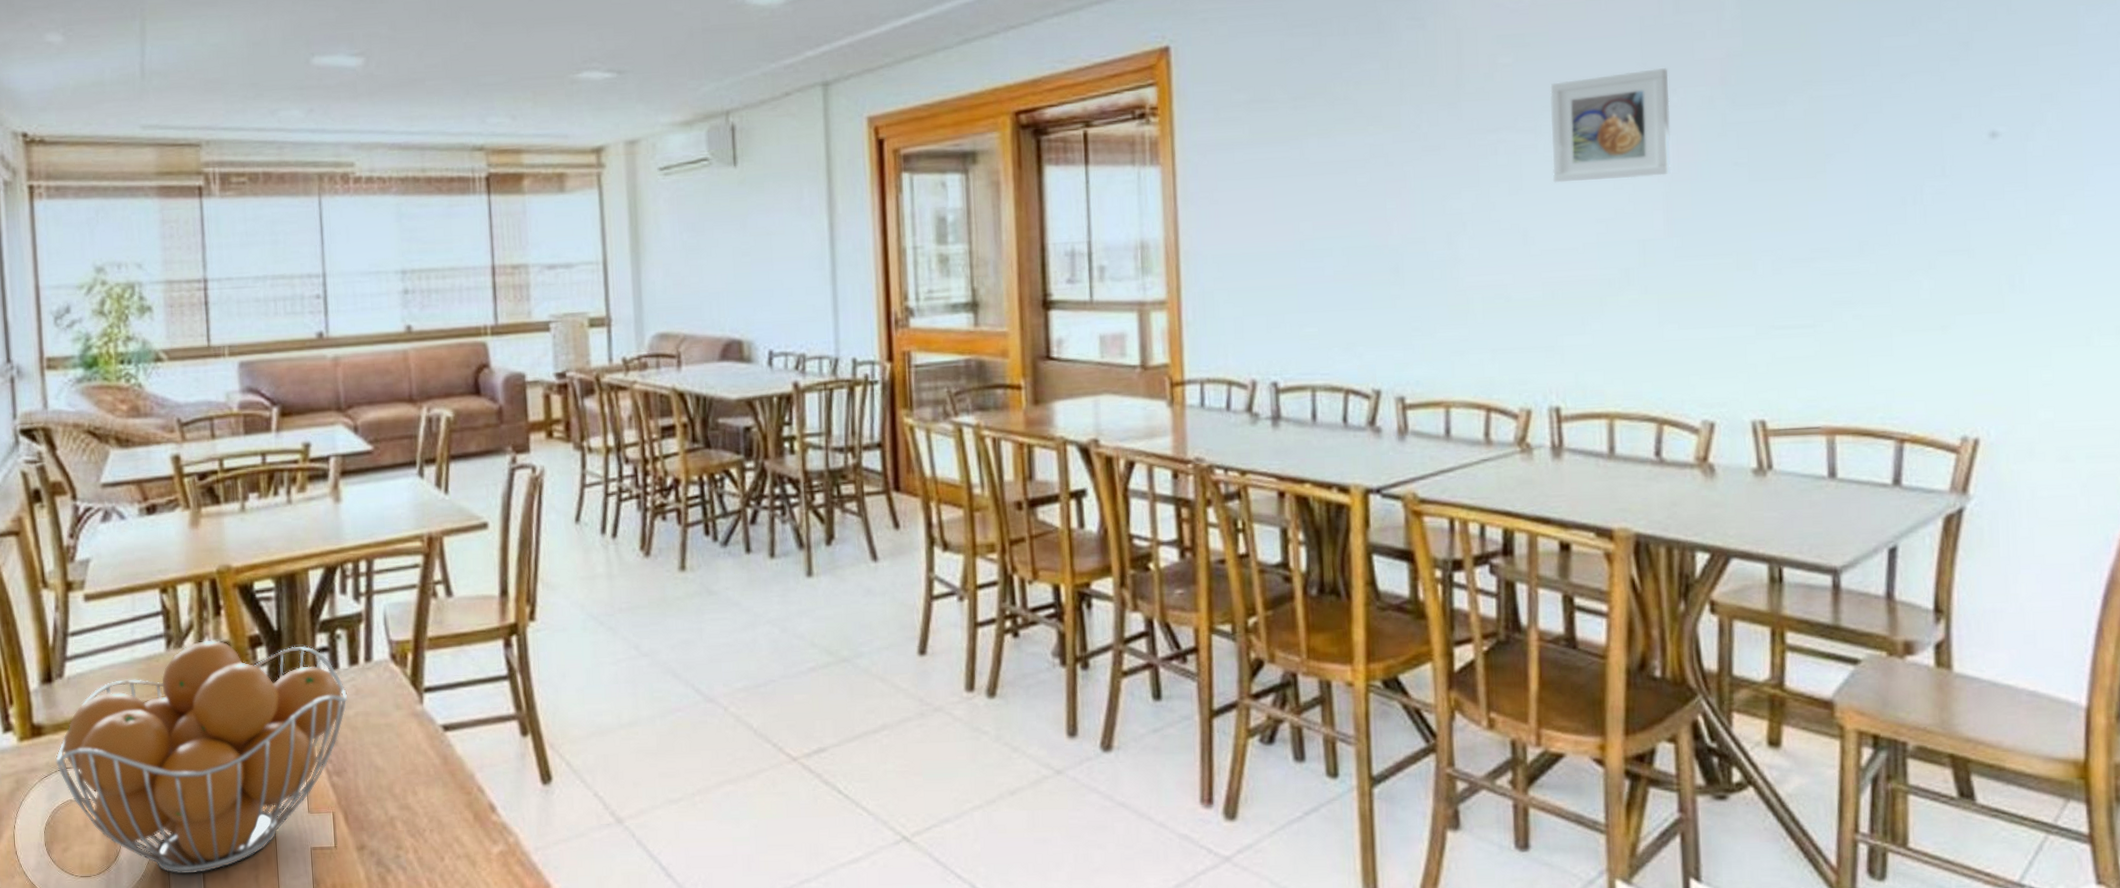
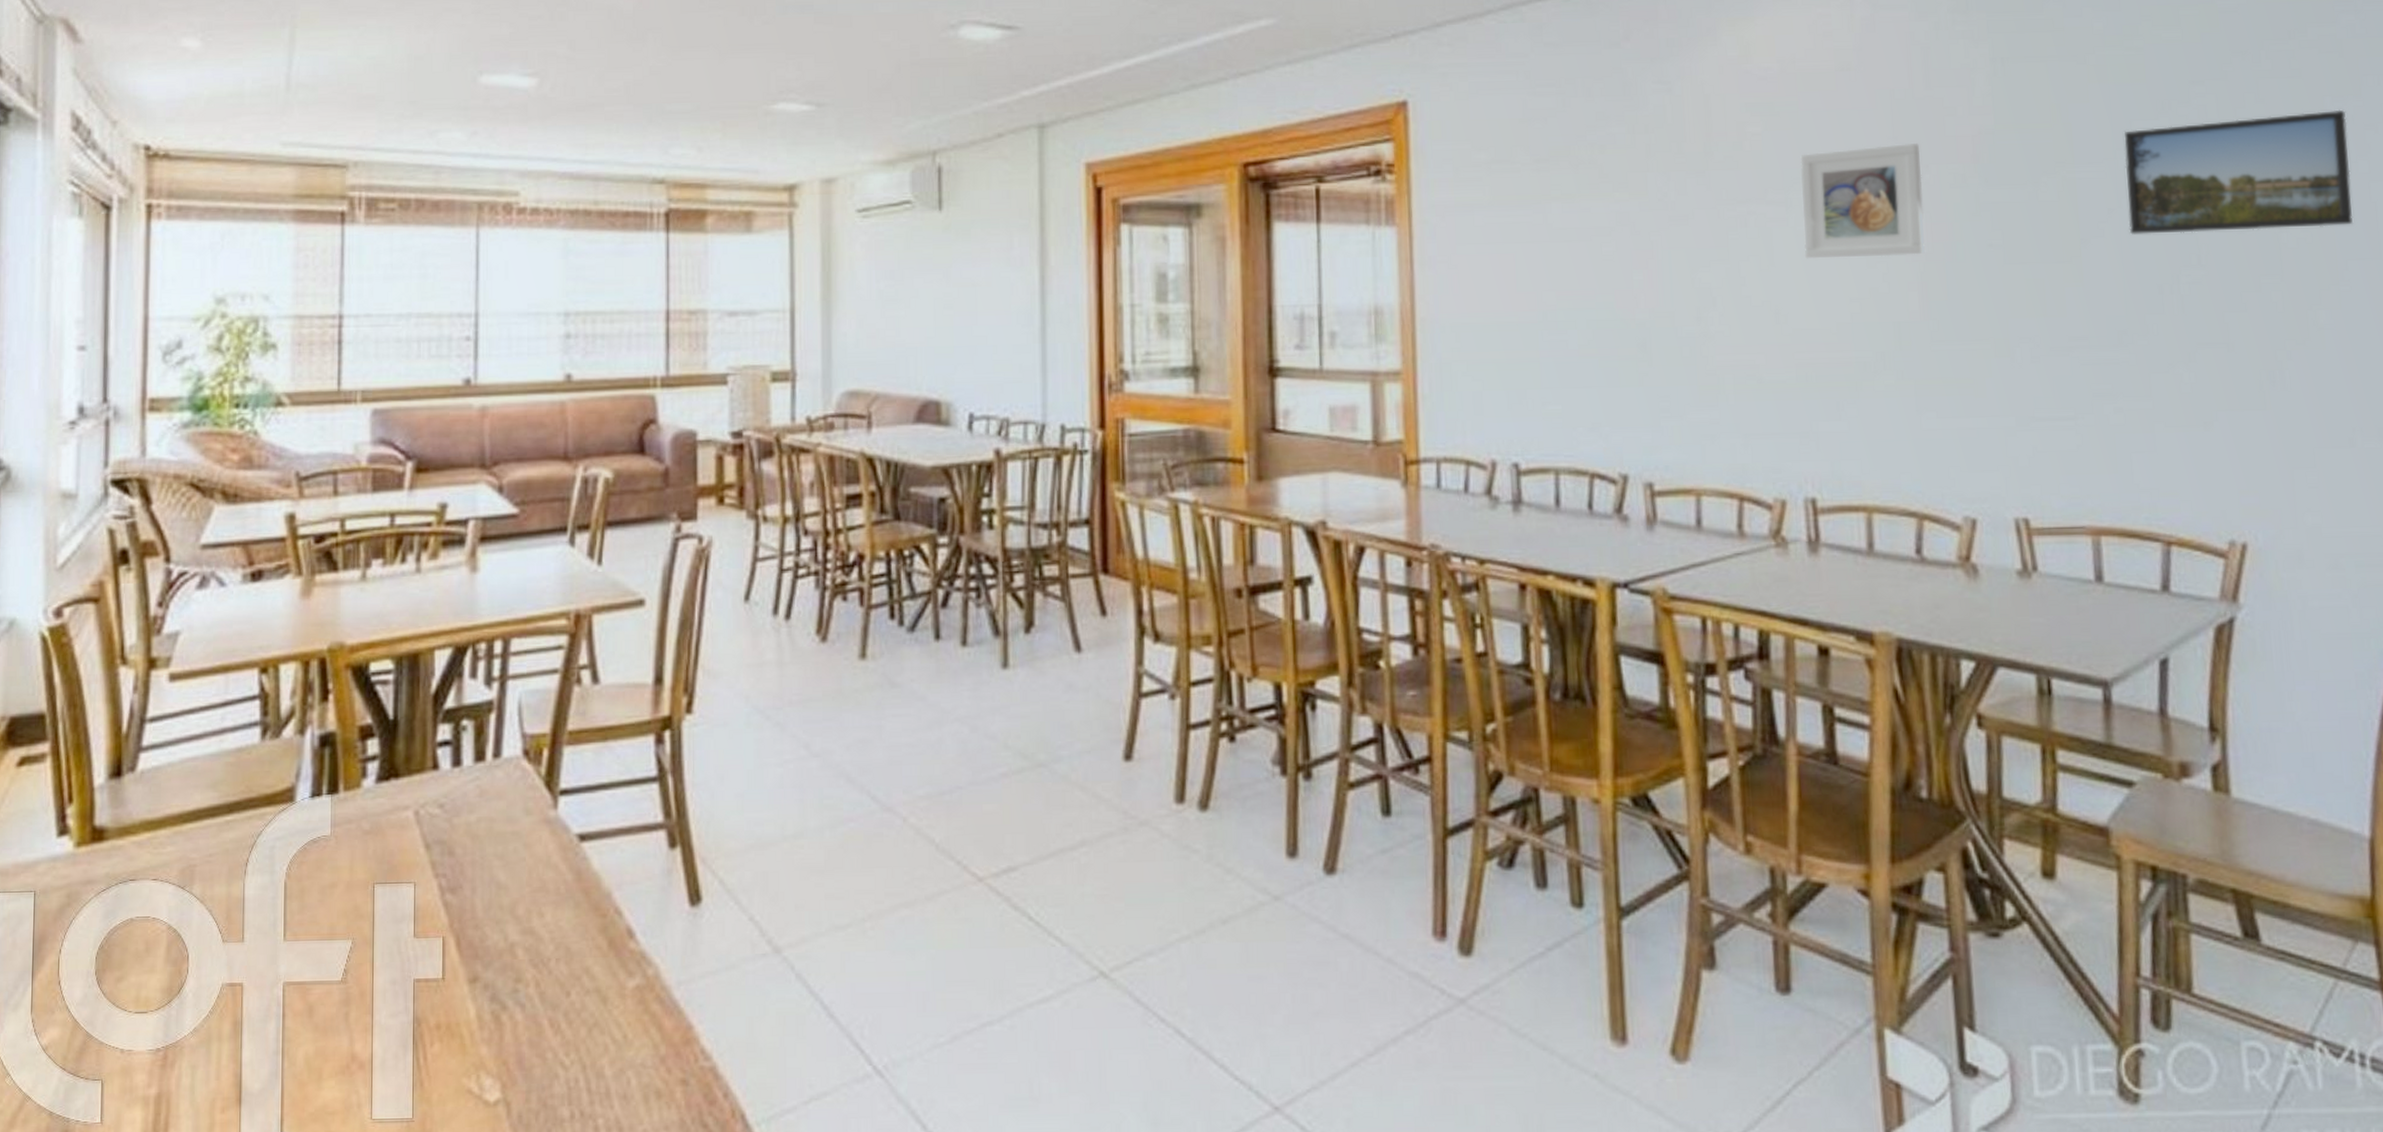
fruit basket: present [55,639,347,874] -> none [117,729,469,1011]
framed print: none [1872,18,2102,149] -> present [2124,109,2353,235]

